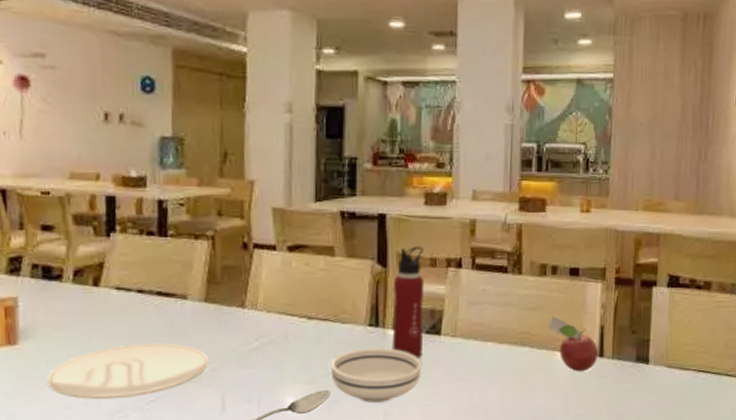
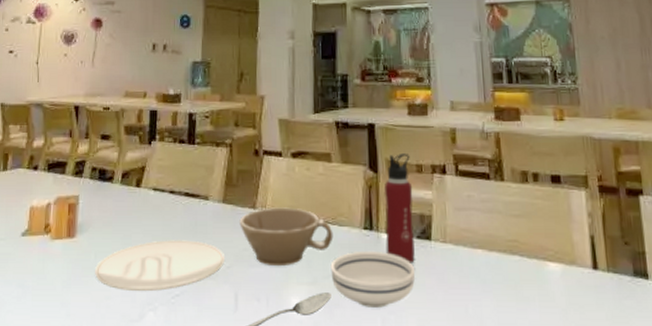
cup: none [225,305,335,367] -> present [239,207,334,267]
fruit: present [548,316,599,372] -> none [536,224,593,285]

